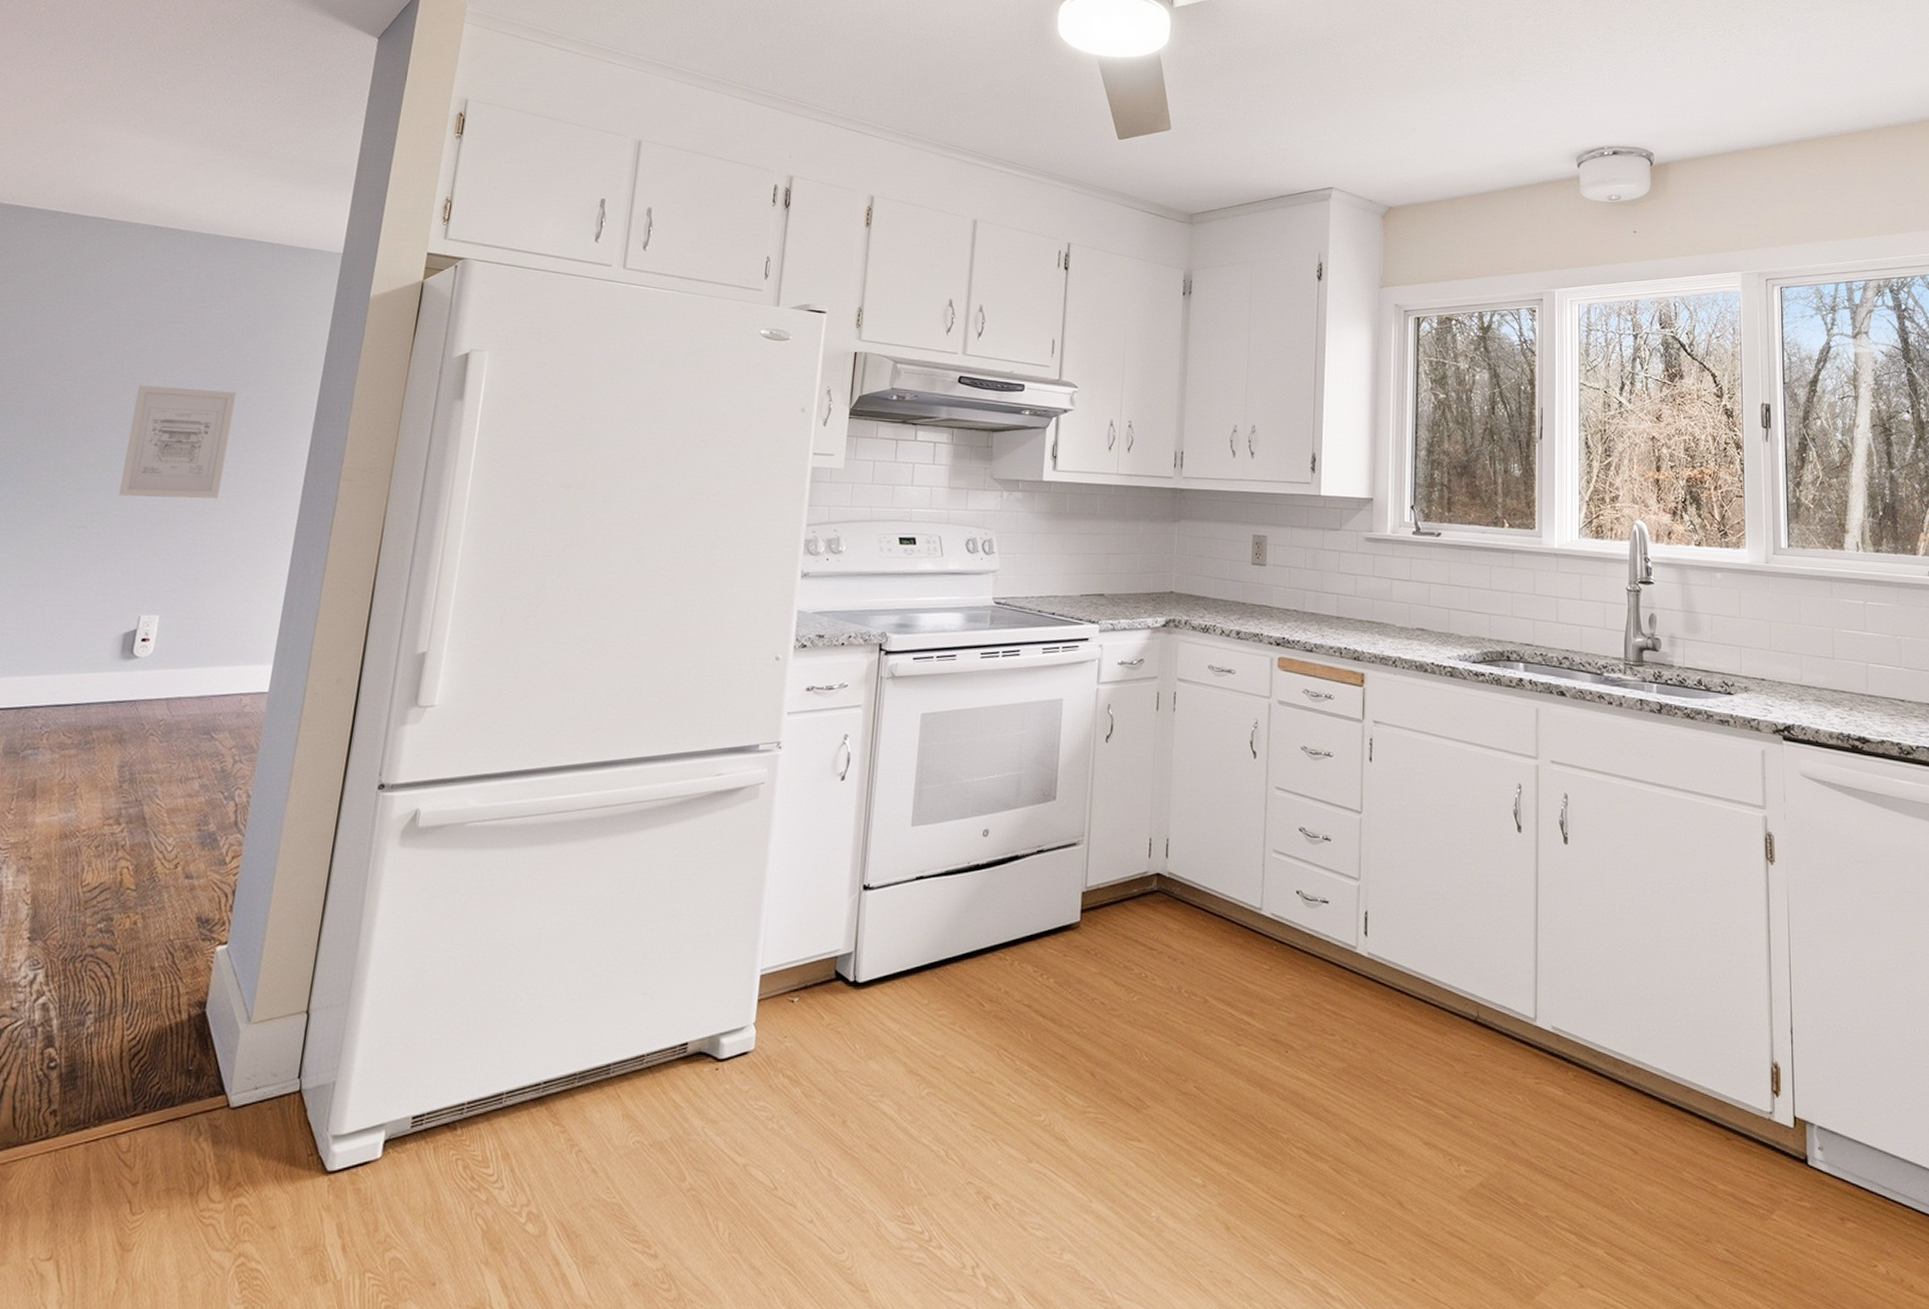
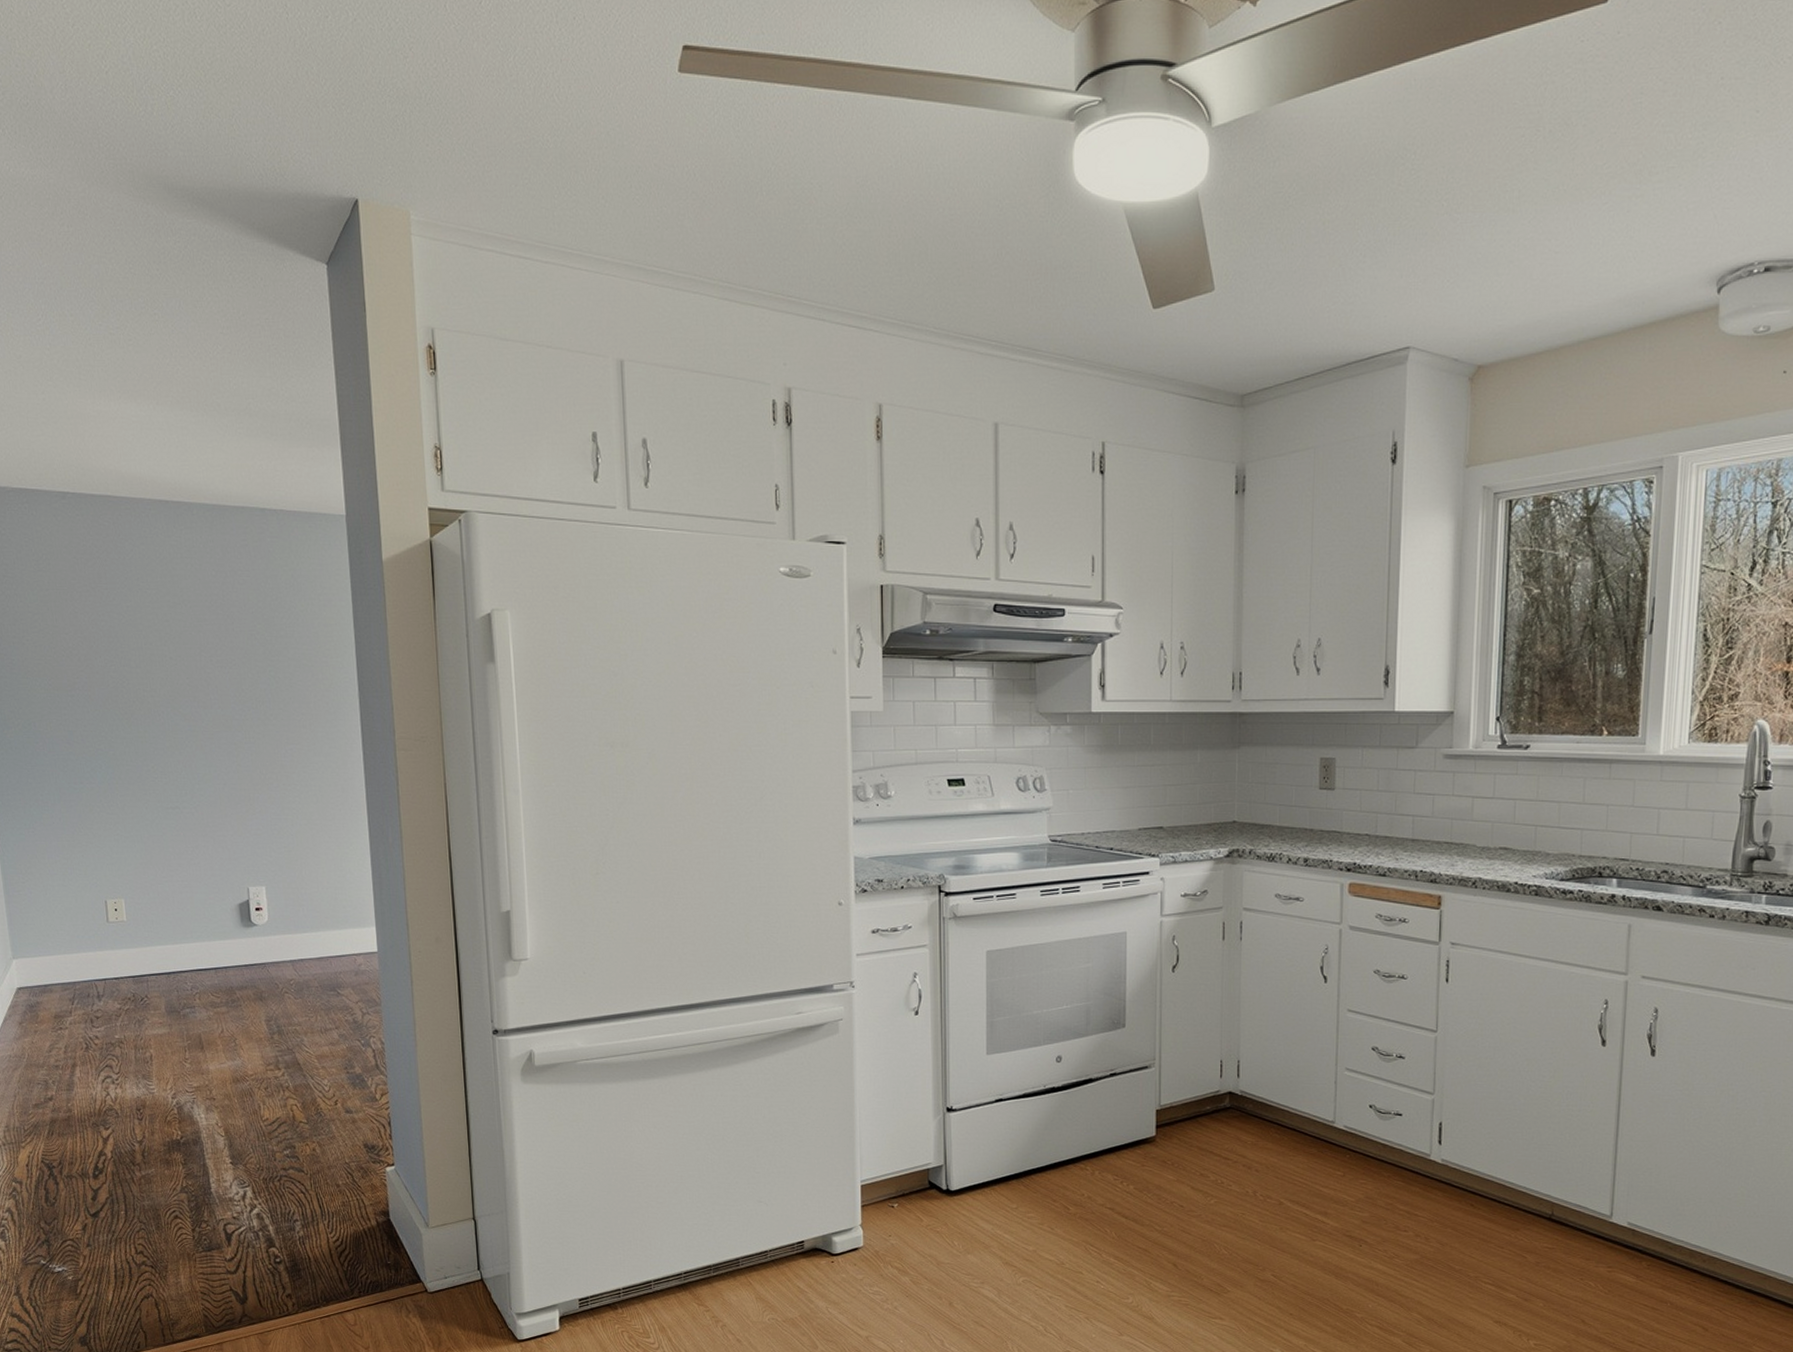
wall art: present [118,385,237,499] -> none [188,667,289,777]

